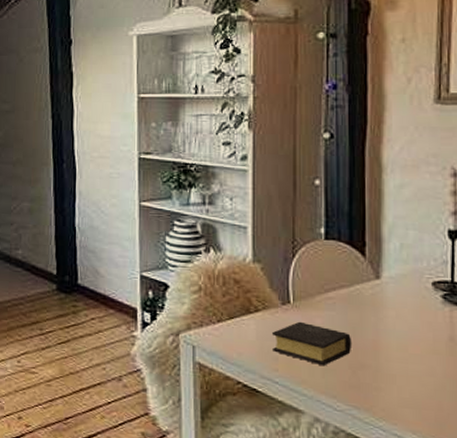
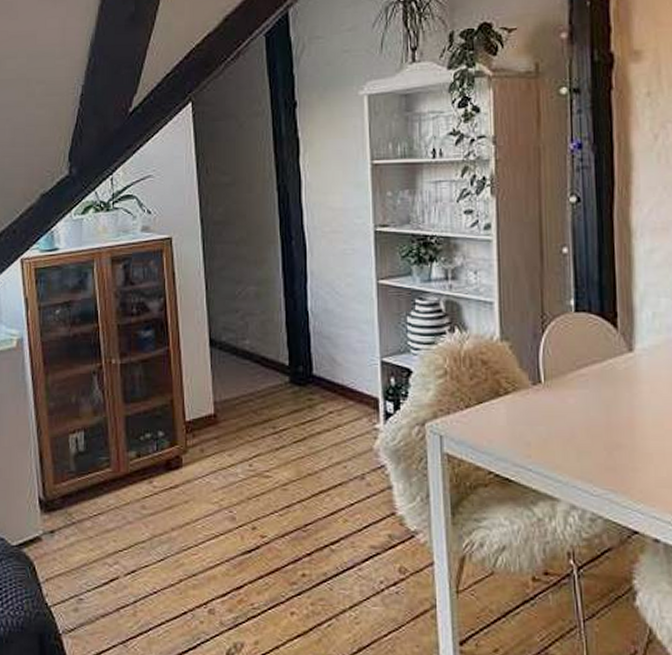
book: present [271,321,352,367] -> none [523,402,607,449]

